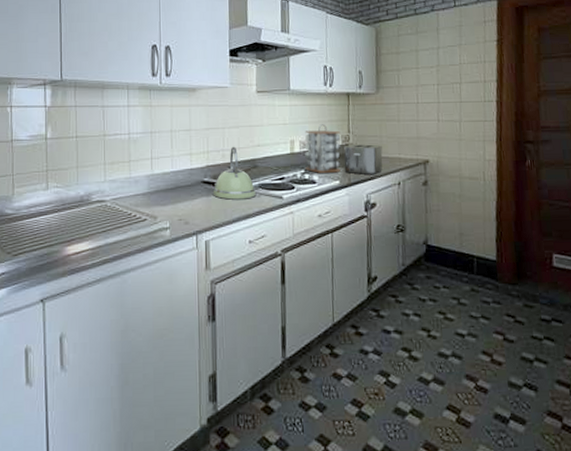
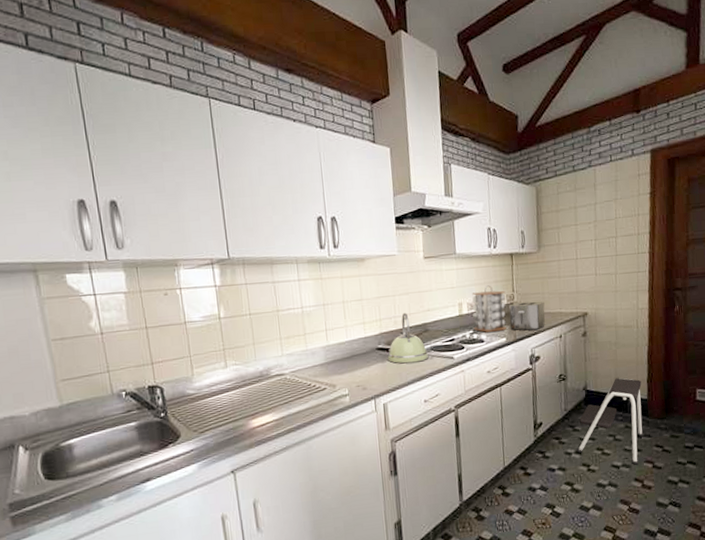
step stool: none [415,234,492,335] -> present [576,378,644,465]

